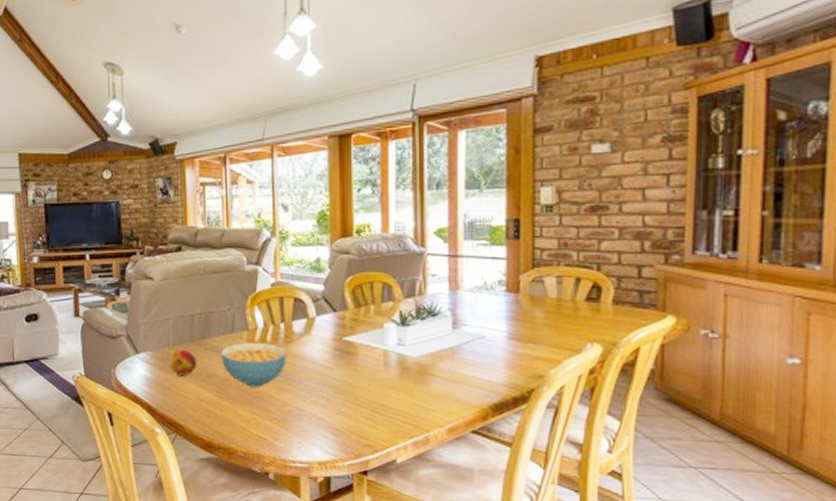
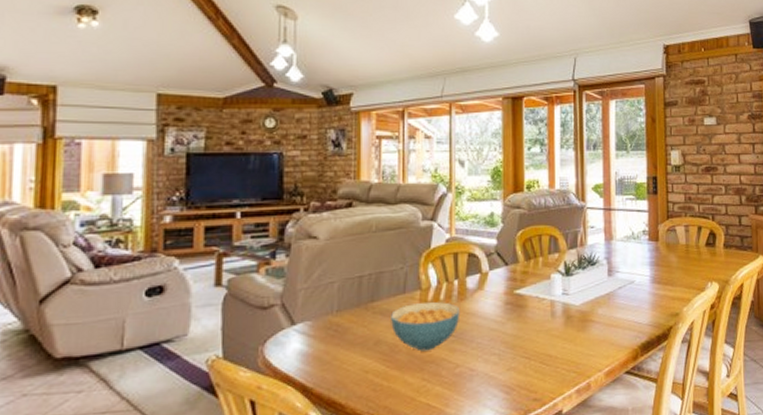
fruit: present [170,349,197,376] -> none [332,315,364,347]

